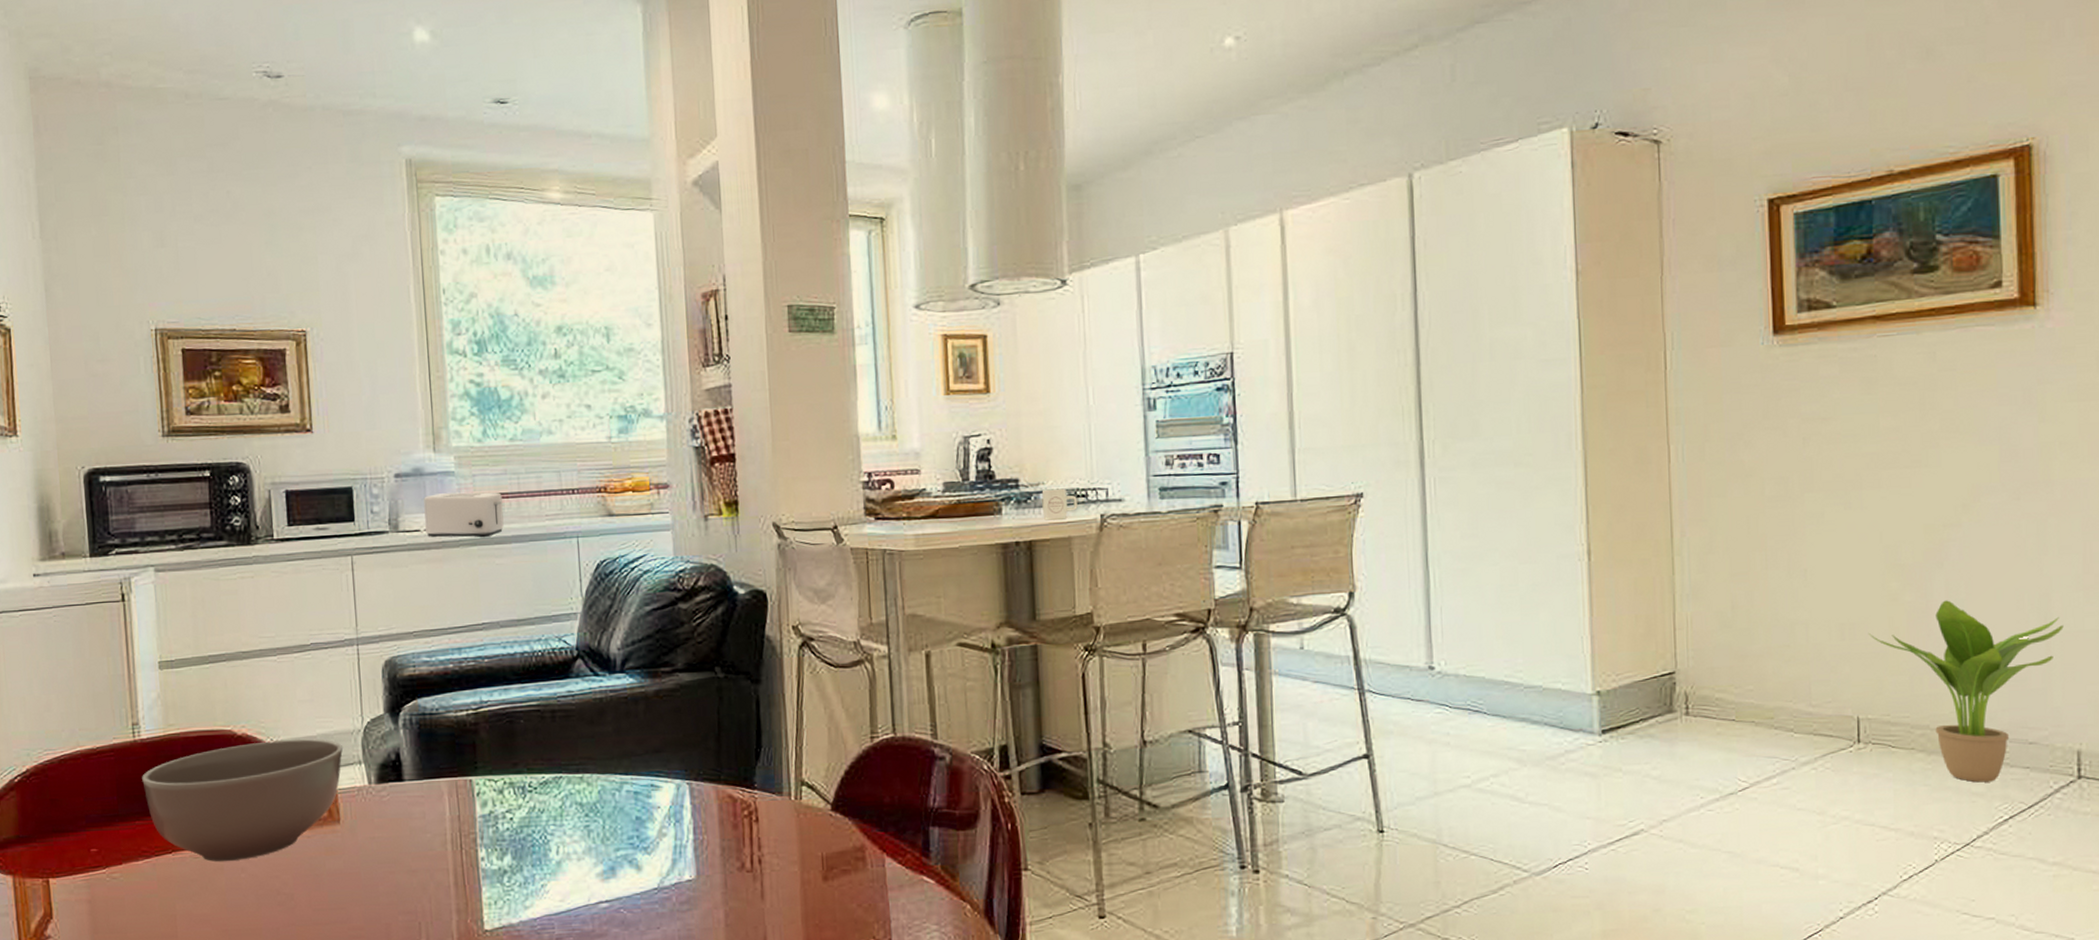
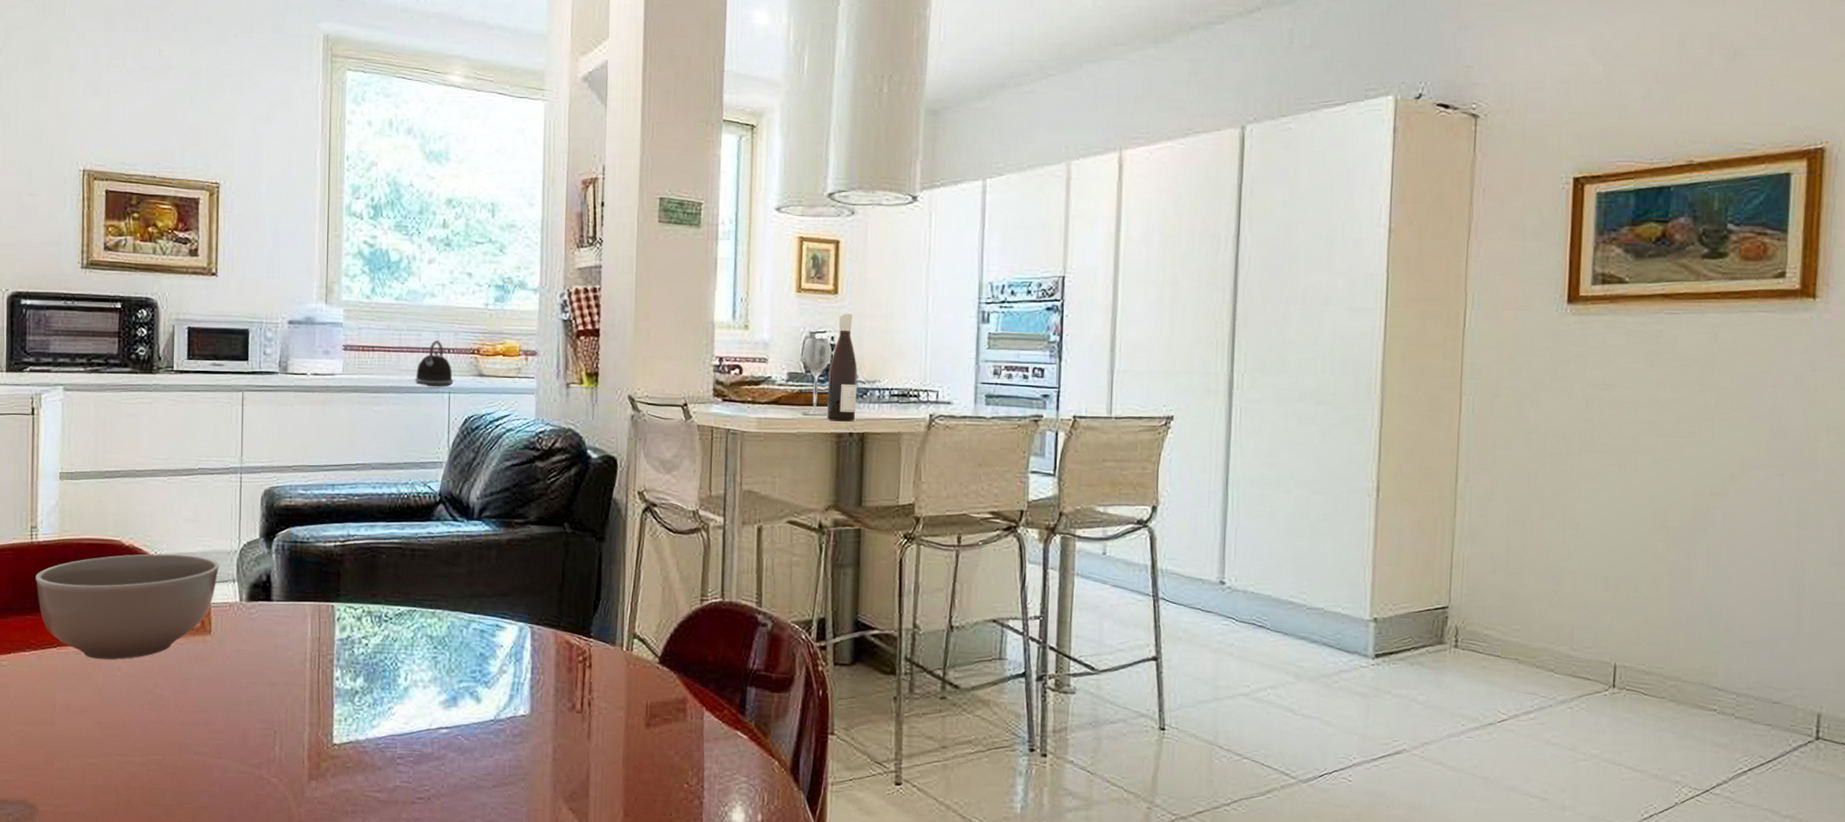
toaster: present [424,492,504,538] -> none [312,342,384,386]
kettle: none [539,480,580,532] -> present [415,339,453,386]
wineglass: none [957,441,990,528] -> present [801,337,832,416]
bottle: none [987,412,1021,531] -> present [827,313,858,422]
mug: present [1041,488,1078,521] -> none [876,387,909,417]
potted plant: present [1868,600,2064,783] -> none [1631,563,1815,735]

